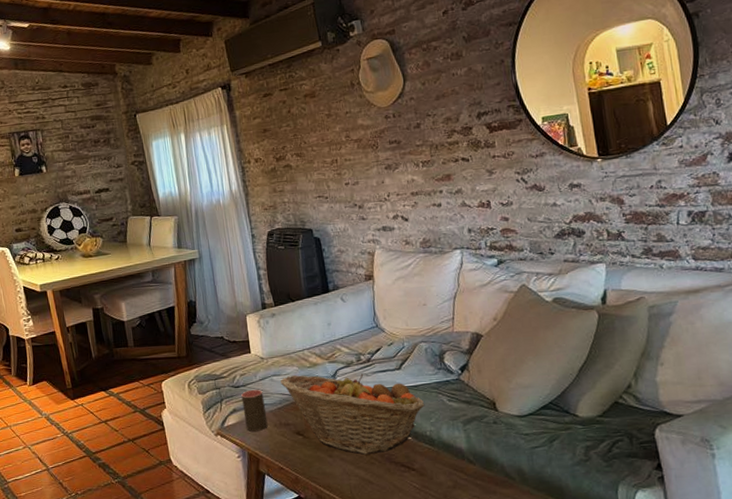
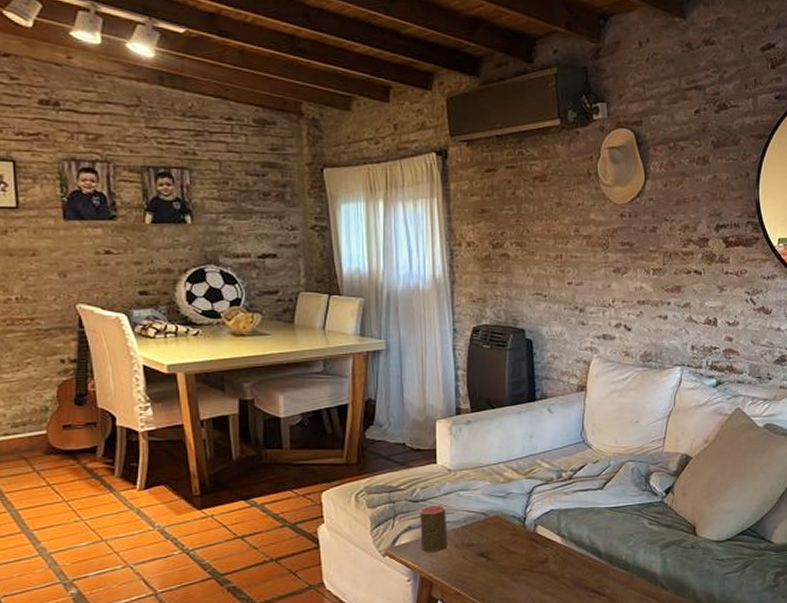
fruit basket: present [281,373,425,455] -> none [468,491,624,579]

